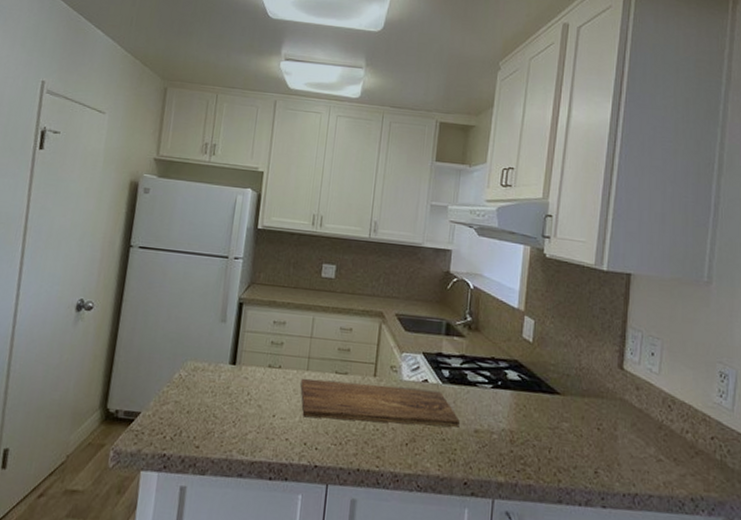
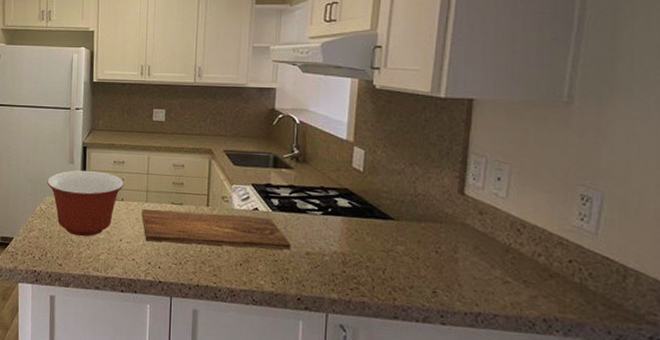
mixing bowl: none [191,330,284,411] -> present [47,170,124,237]

